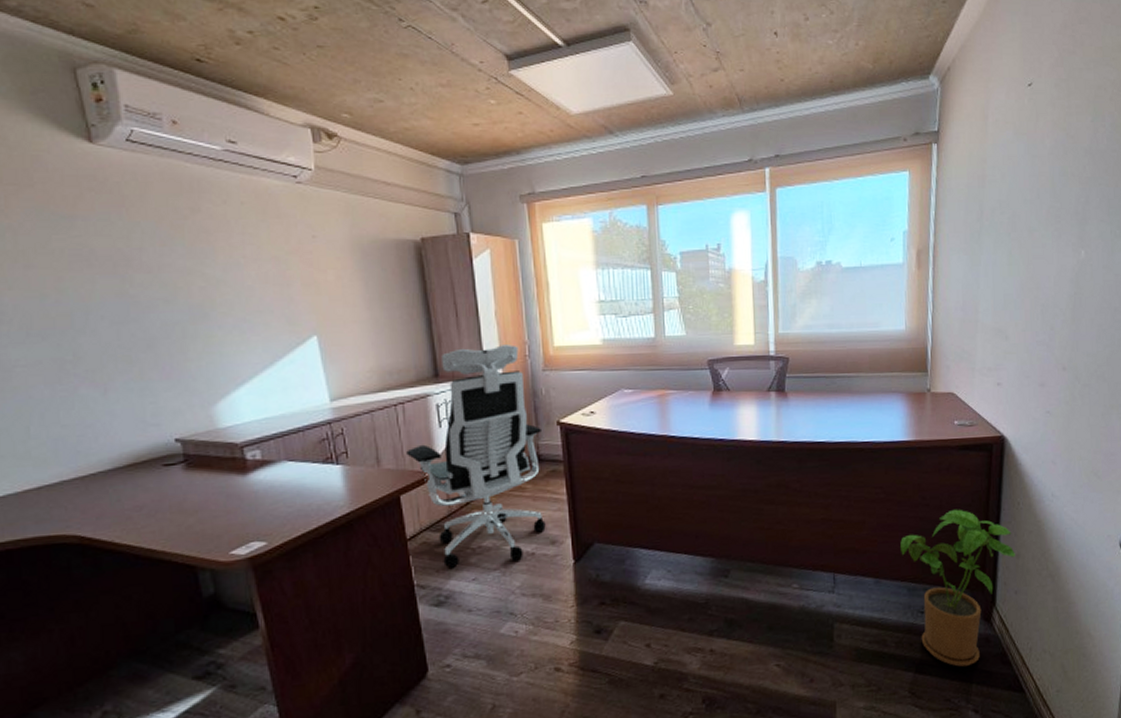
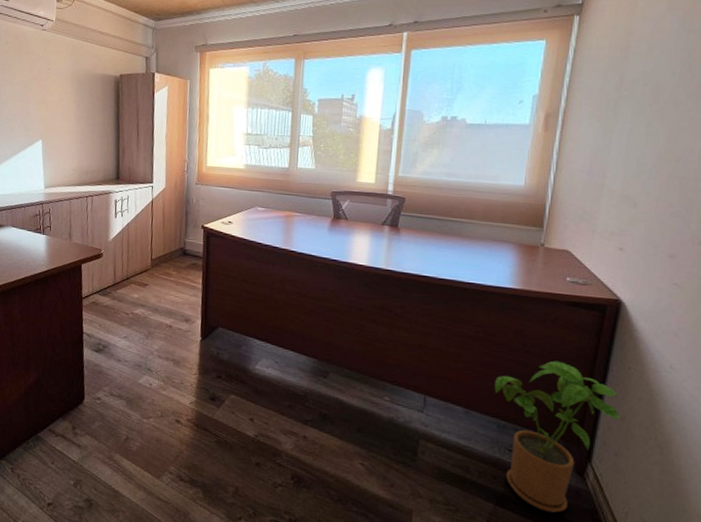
office chair: present [406,345,546,568] -> none [90,160,190,330]

